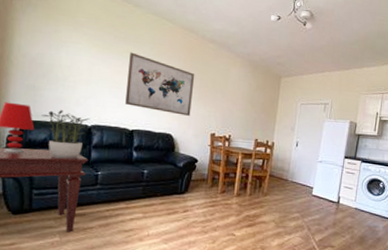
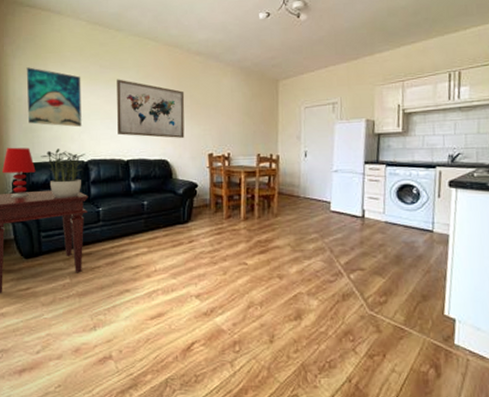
wall art: none [32,25,94,93] -> present [26,67,82,128]

